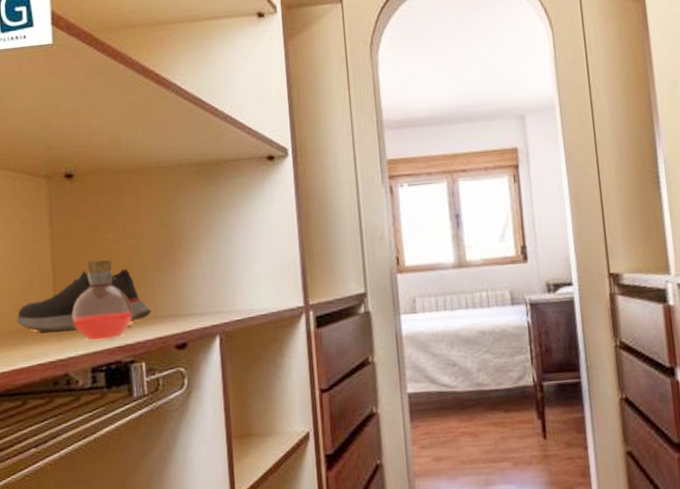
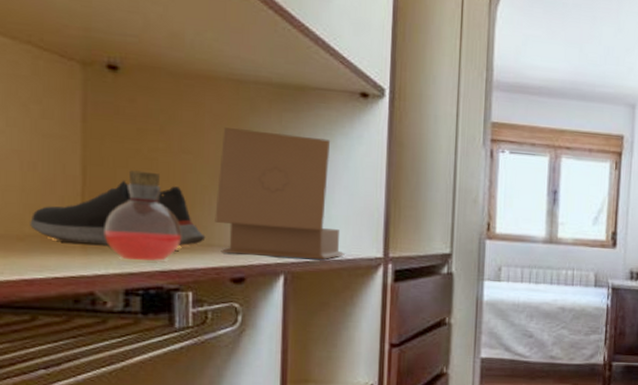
jewelry box: none [157,204,270,323] -> present [215,128,345,259]

